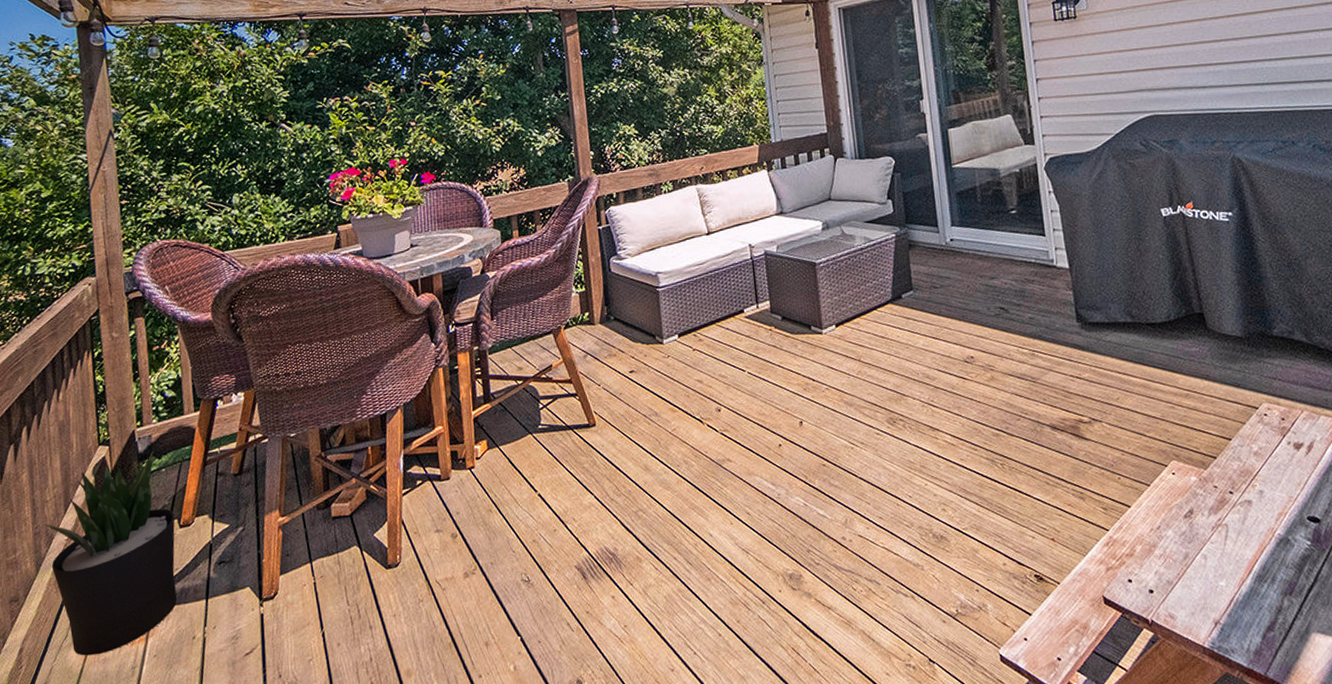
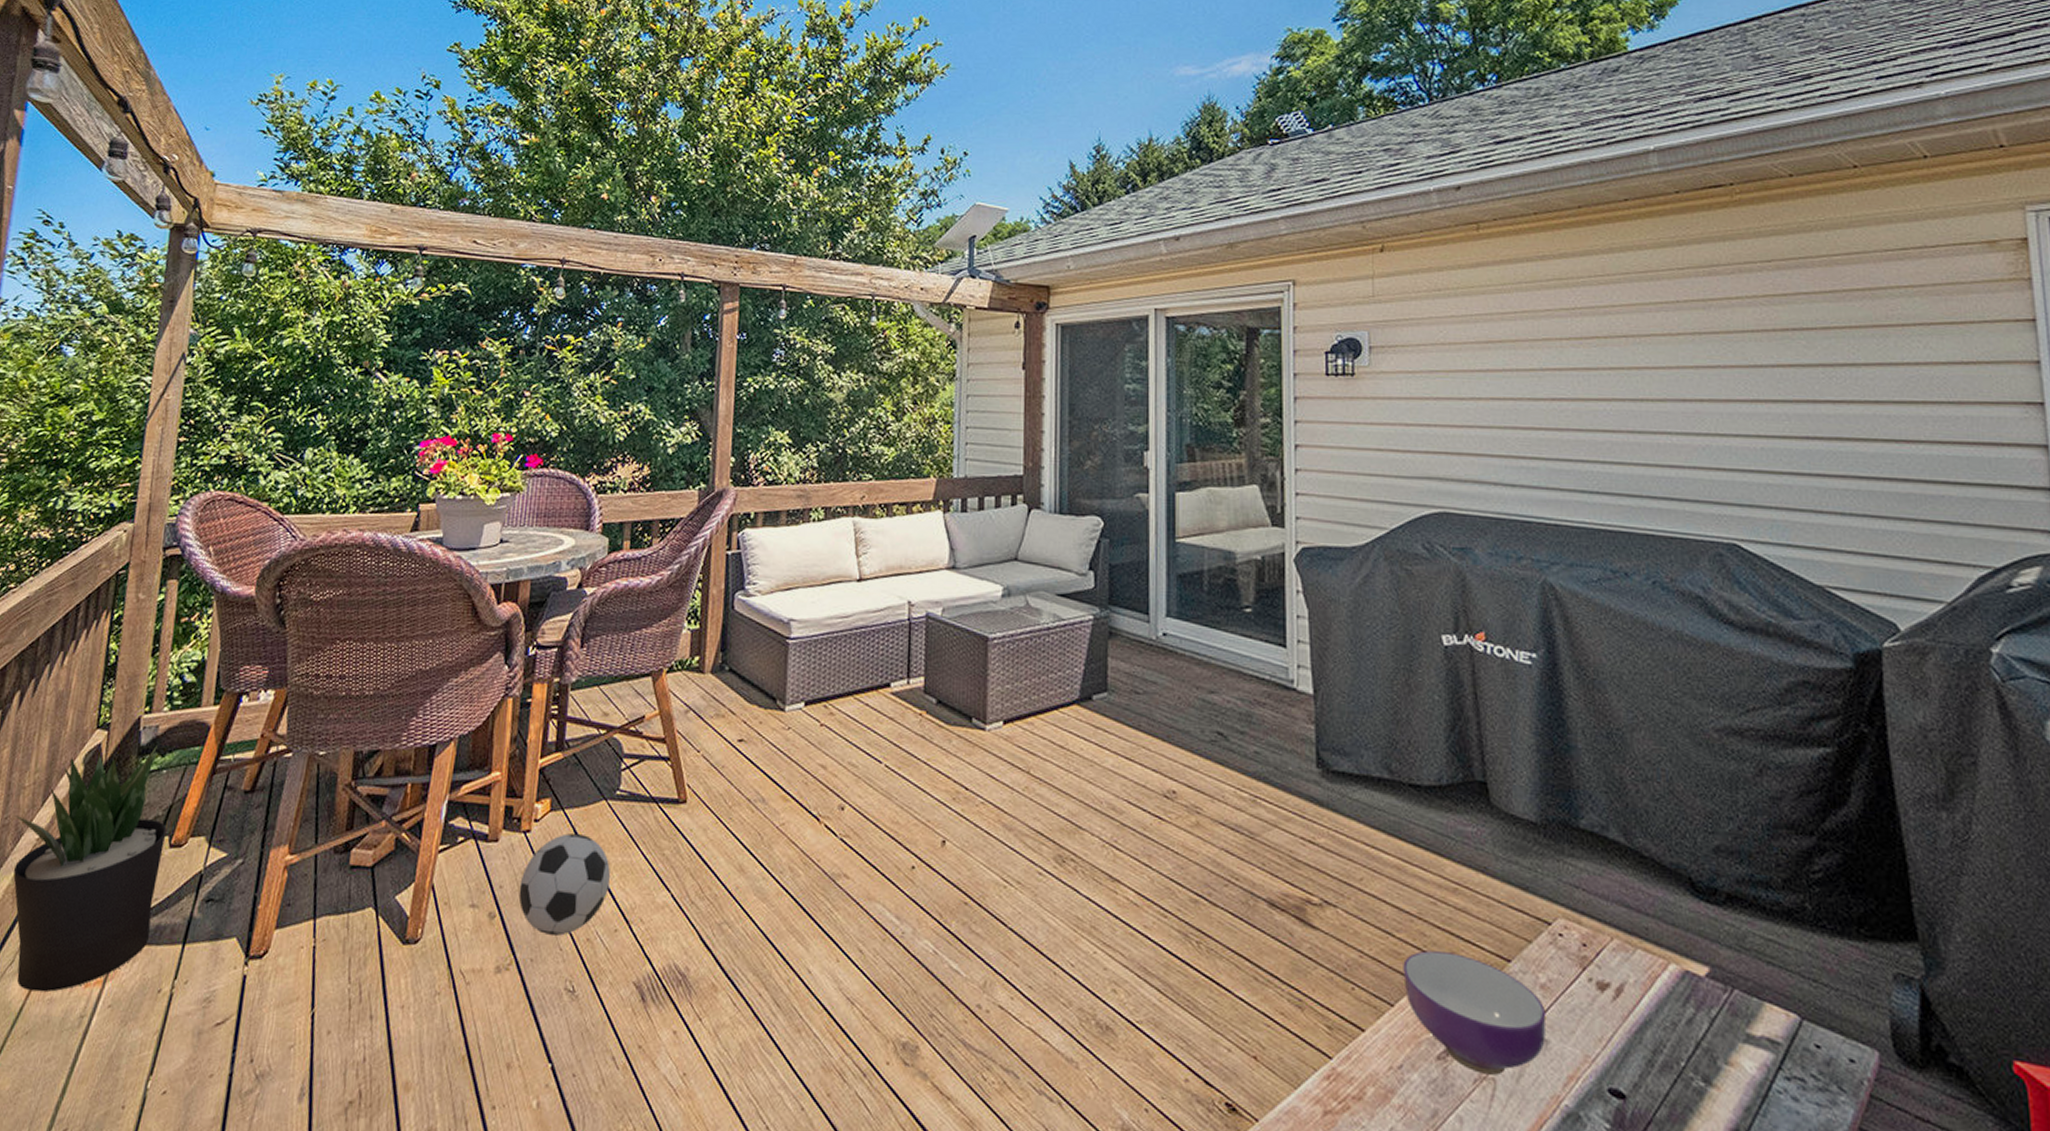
soccer ball: none [472,462,545,543] -> present [518,832,611,936]
bowl: none [1154,440,1261,523] -> present [1403,950,1547,1076]

